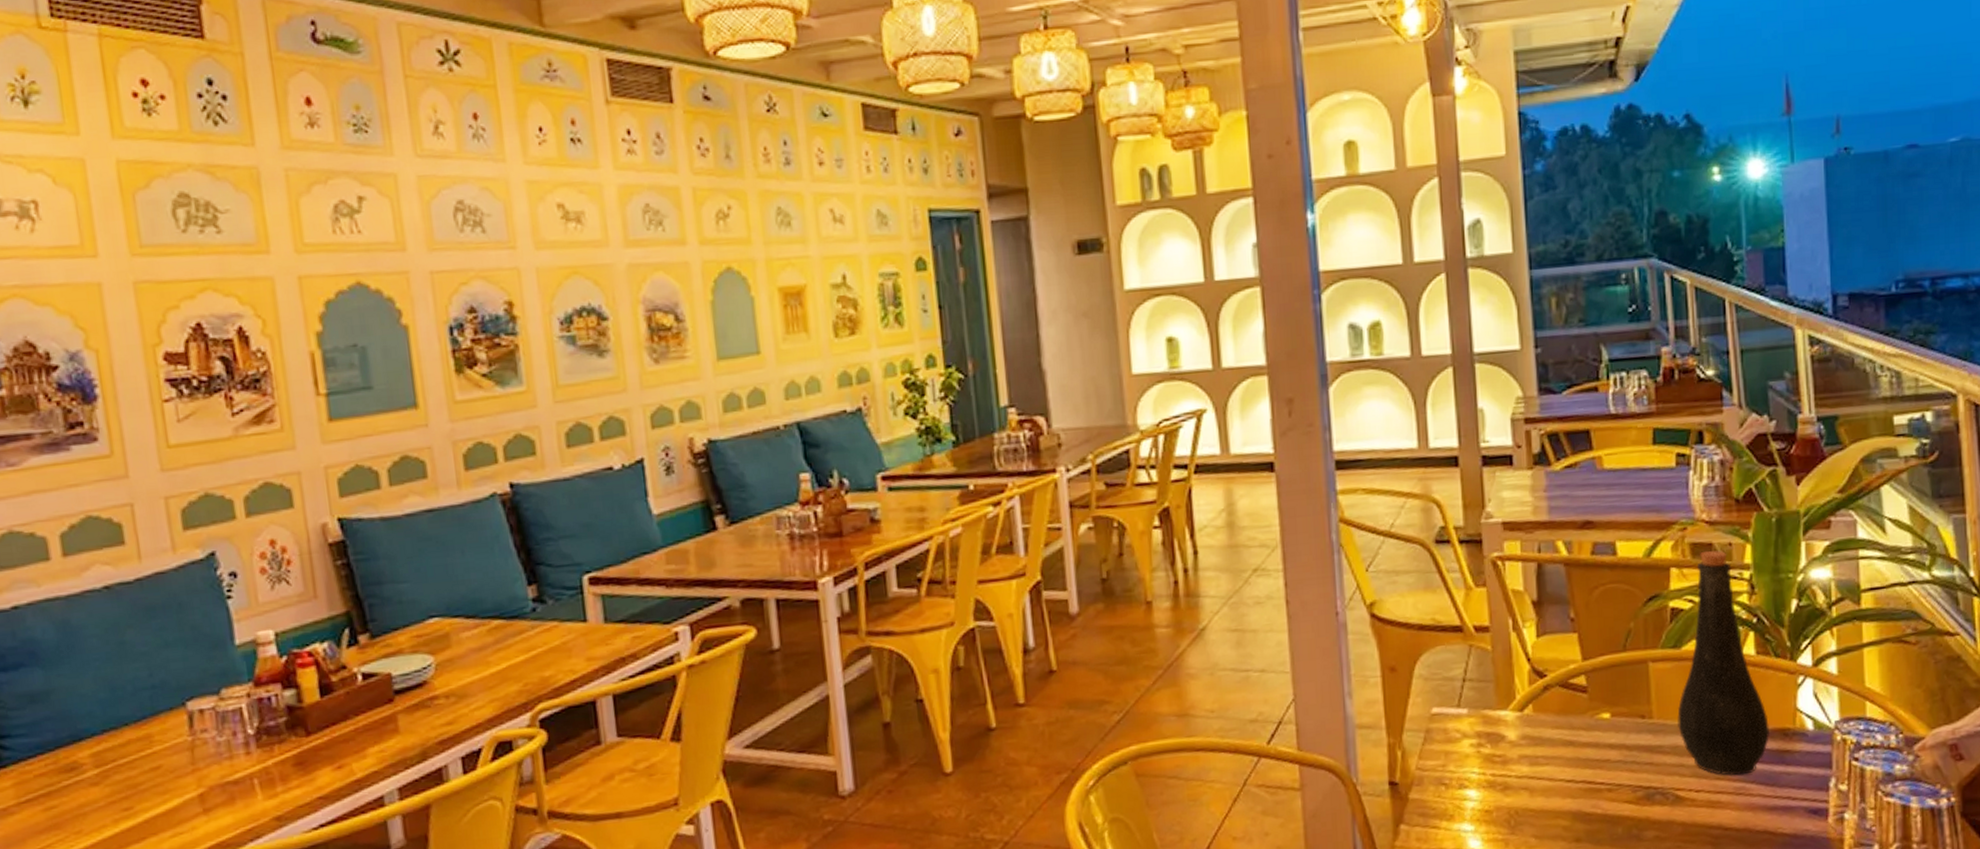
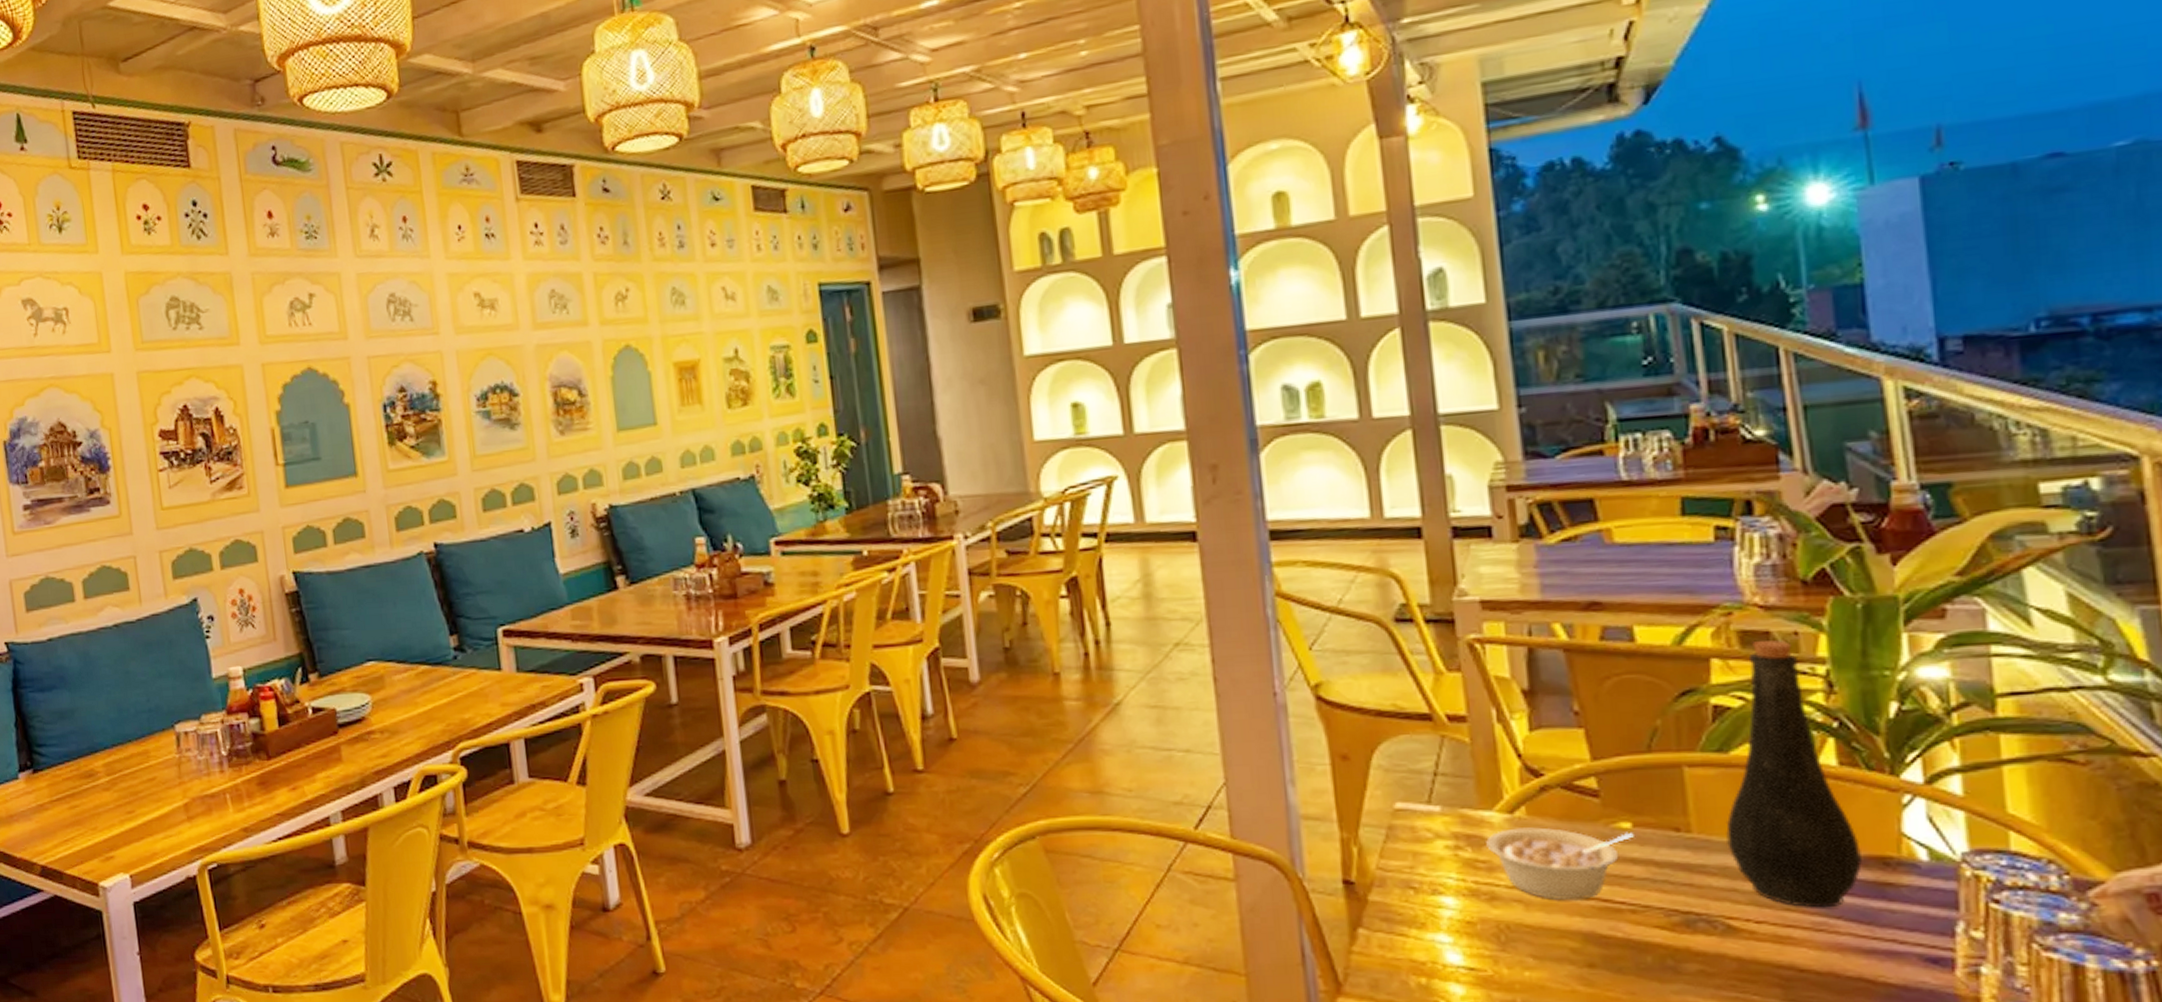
legume: none [1502,721,1613,786] -> present [1486,827,1636,901]

